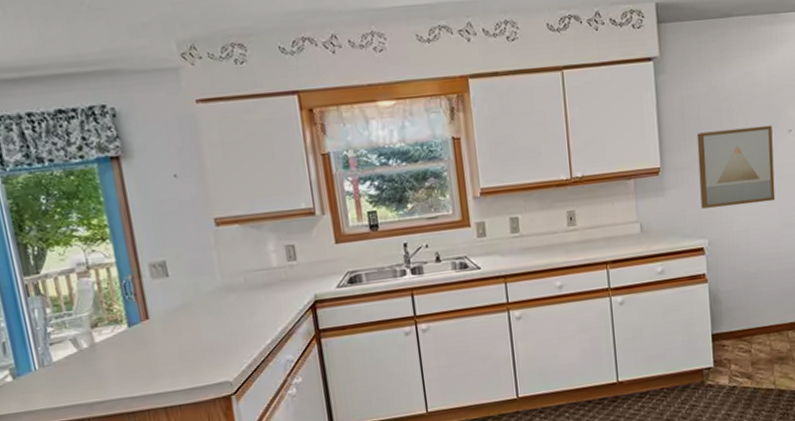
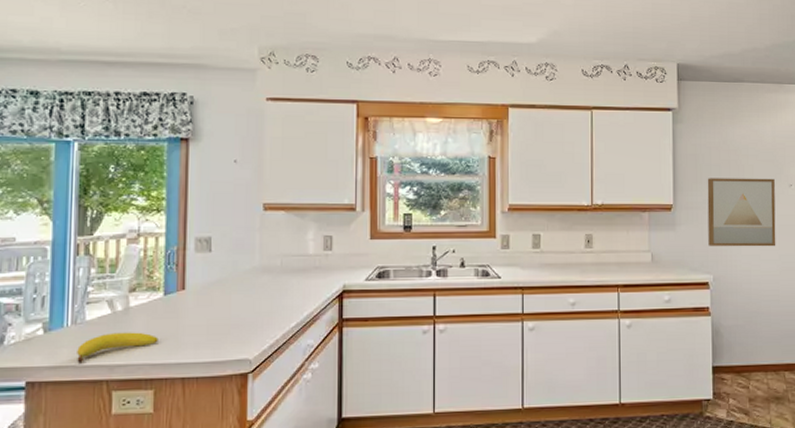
fruit: none [50,367,132,405] -> present [77,332,158,363]

